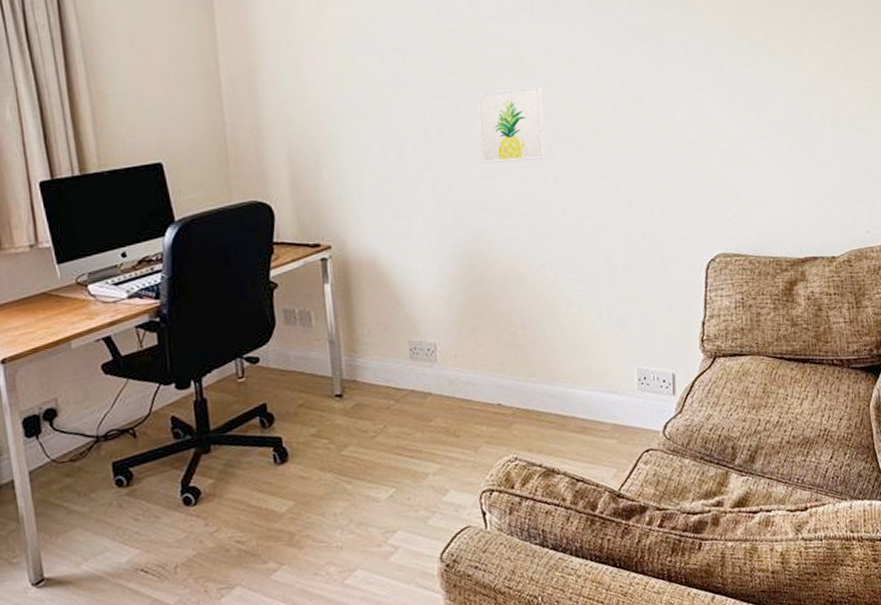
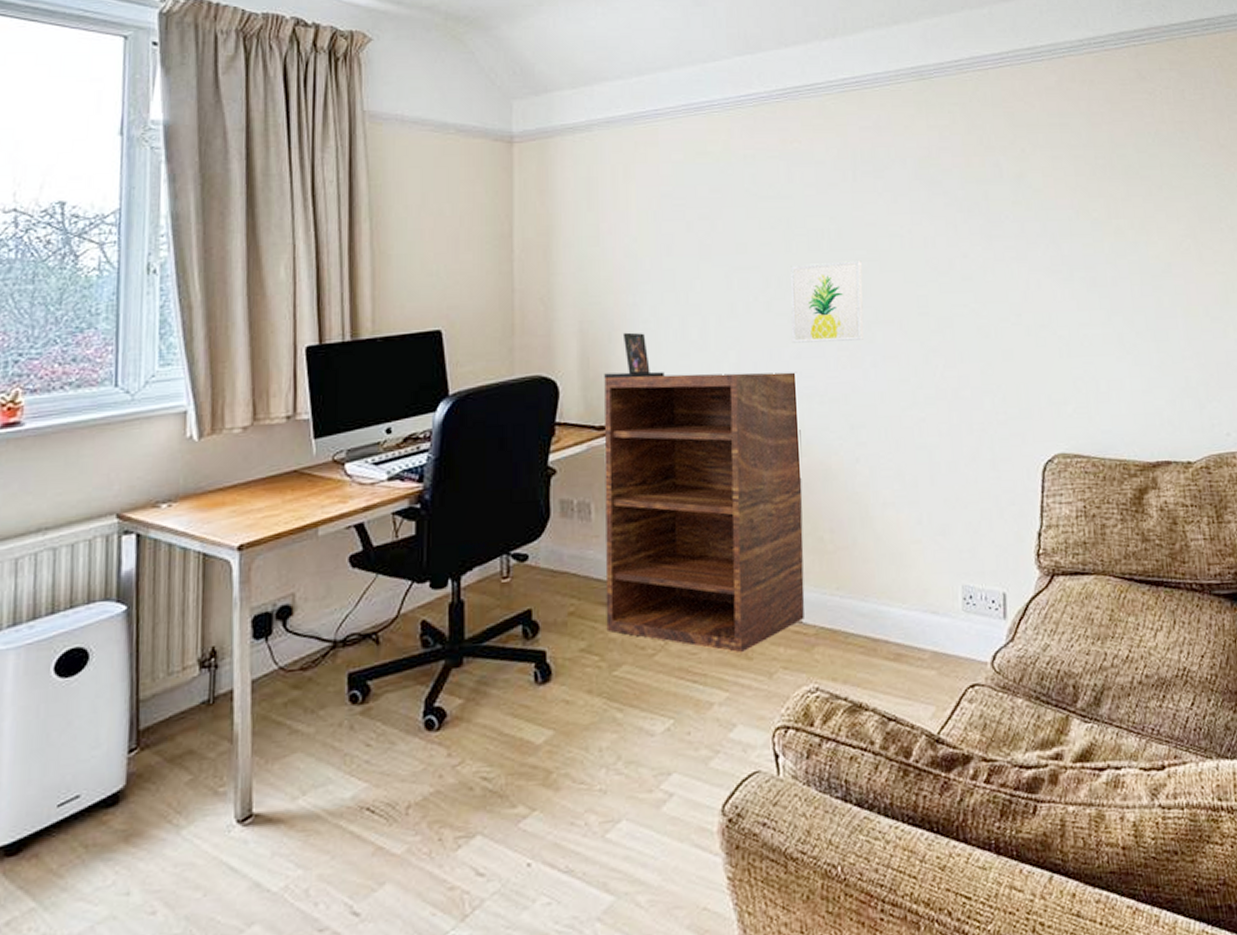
photo frame: none [314,159,369,201] -> present [604,332,665,379]
shelving unit: none [314,189,503,432] -> present [604,372,805,653]

